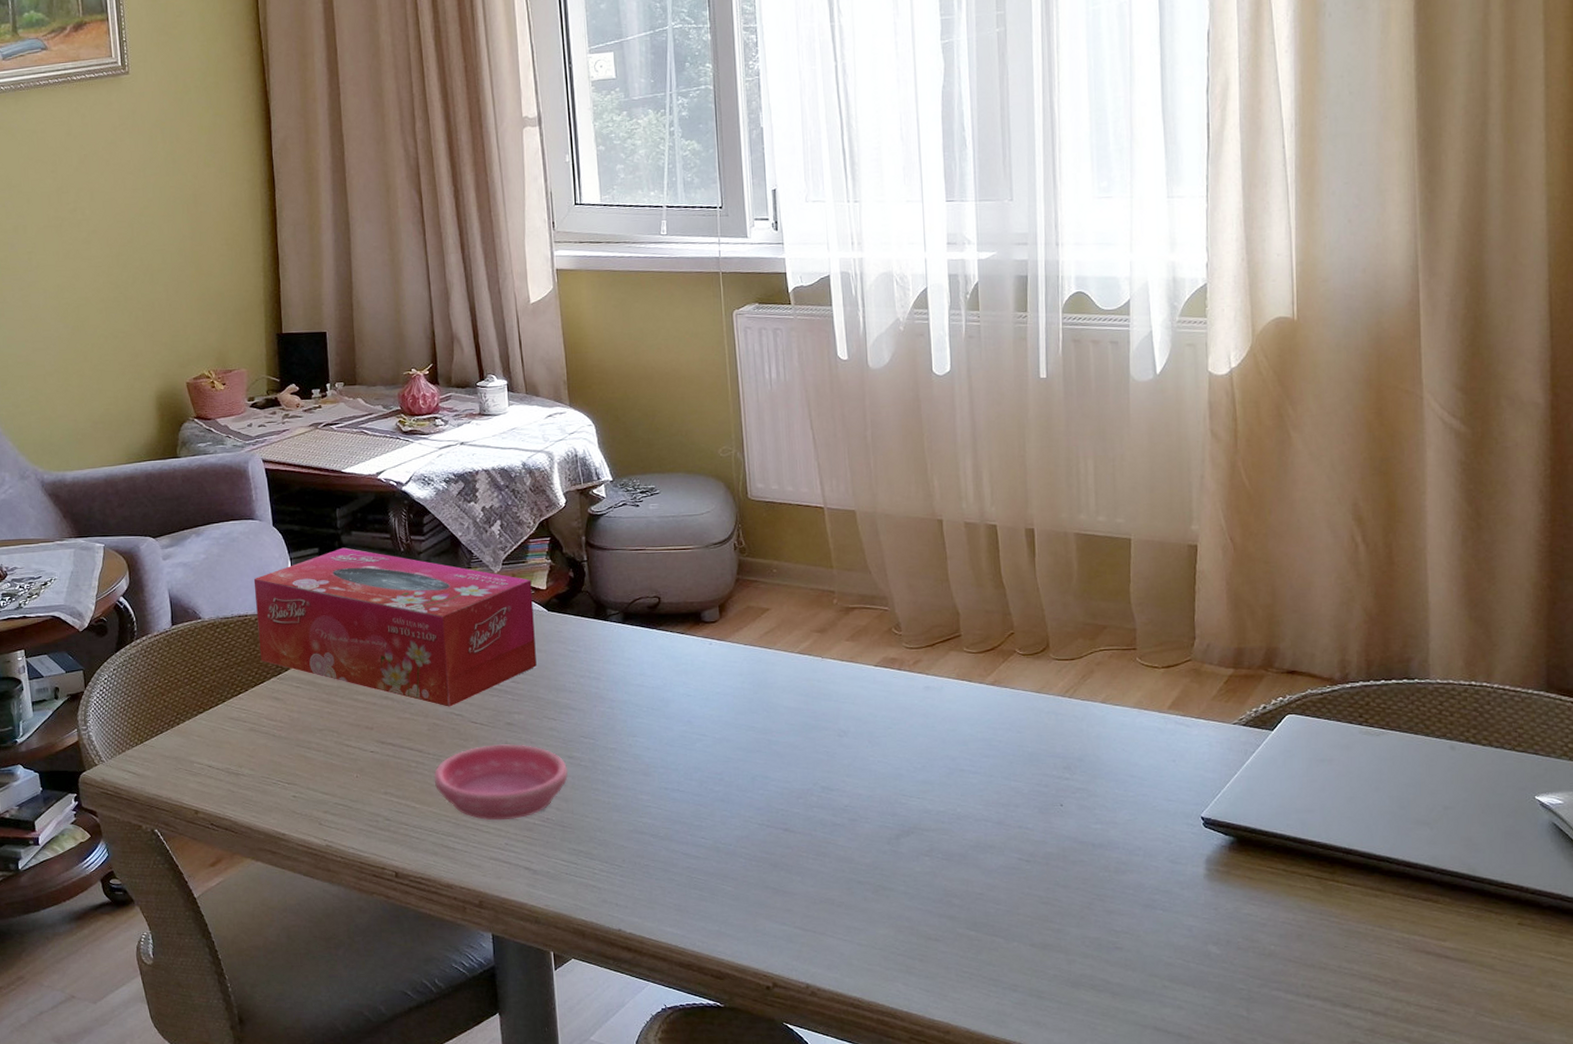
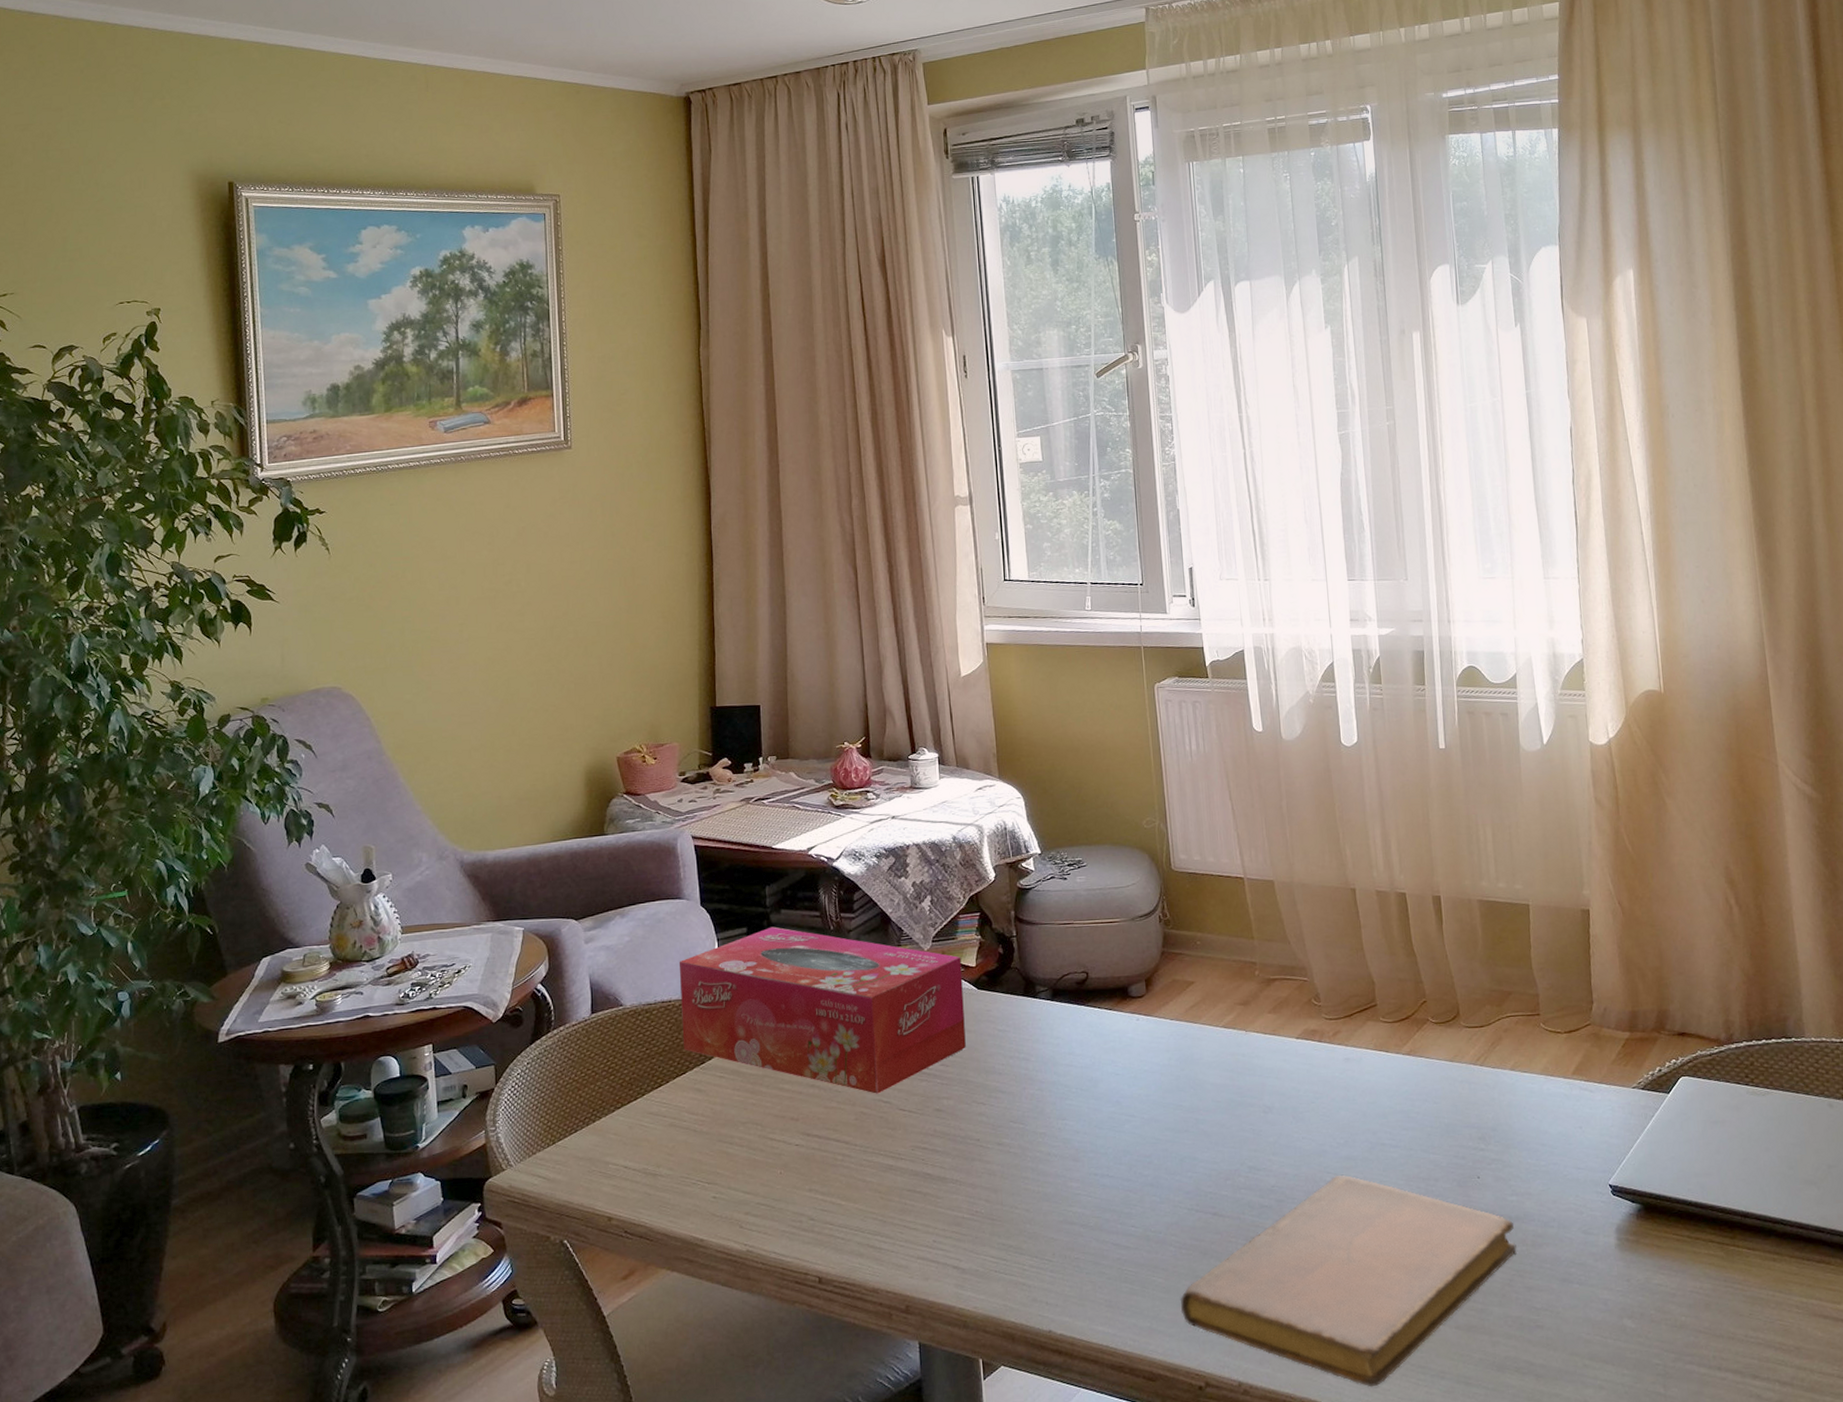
saucer: present [434,744,569,821] -> none [861,1131,998,1216]
notebook: none [749,797,1098,996] -> present [1180,1175,1517,1387]

